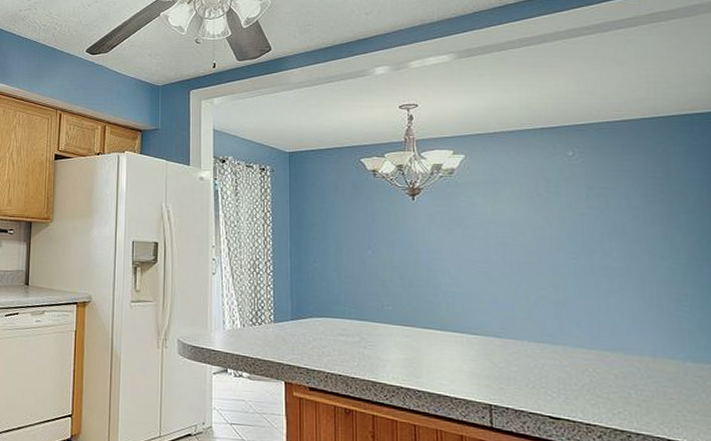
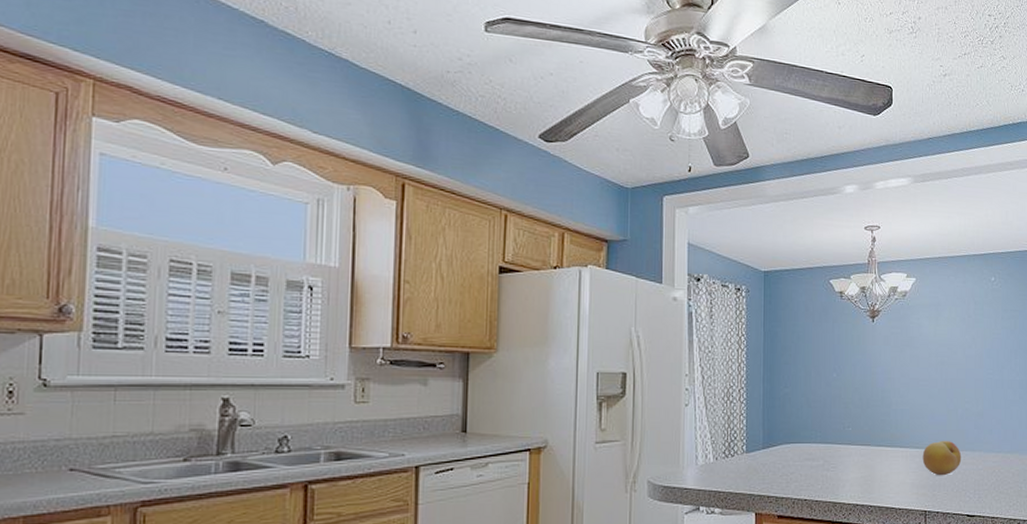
fruit: none [483,328,538,369] -> present [922,440,962,476]

